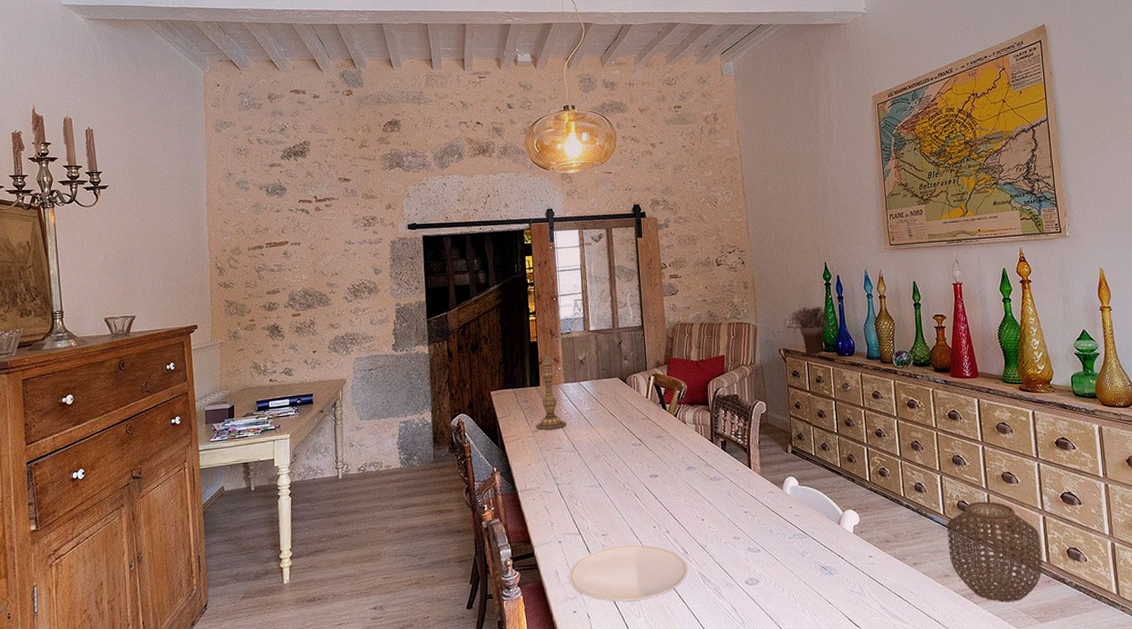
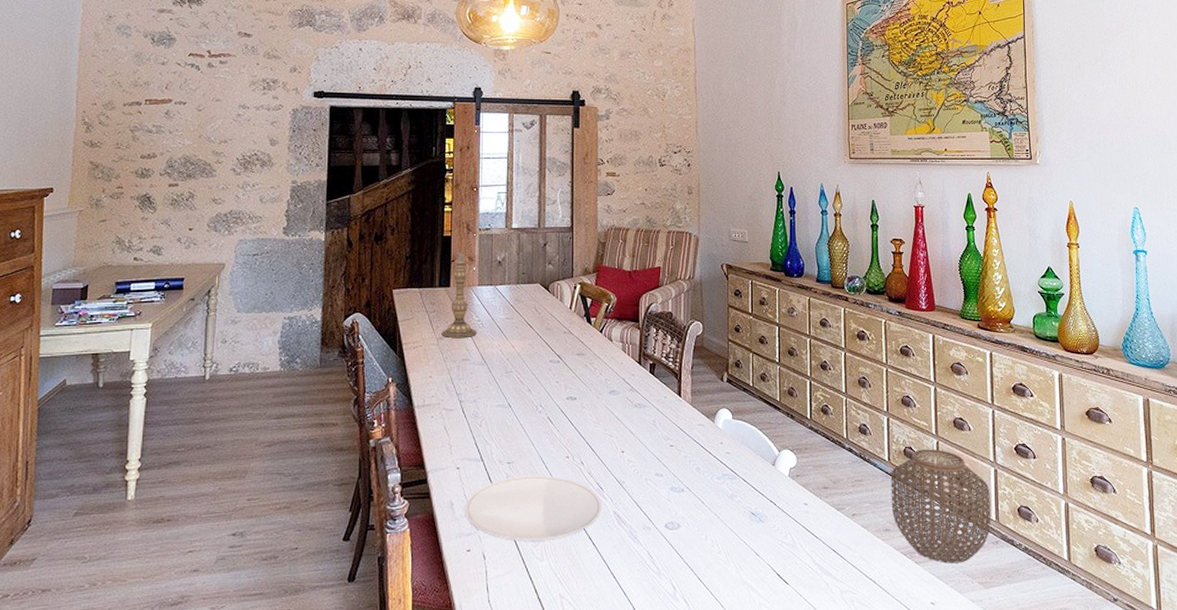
potted plant: present [785,306,839,354] -> none [730,219,789,272]

